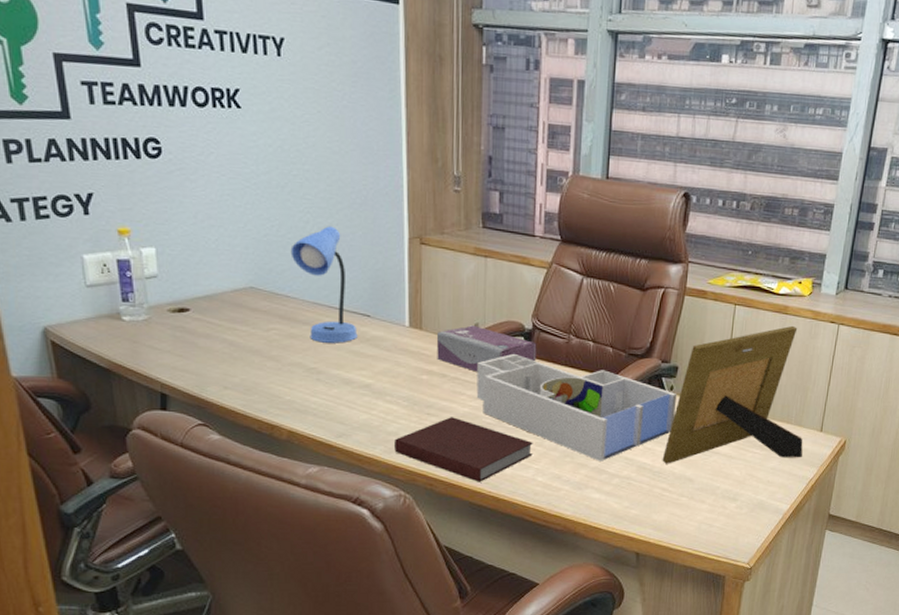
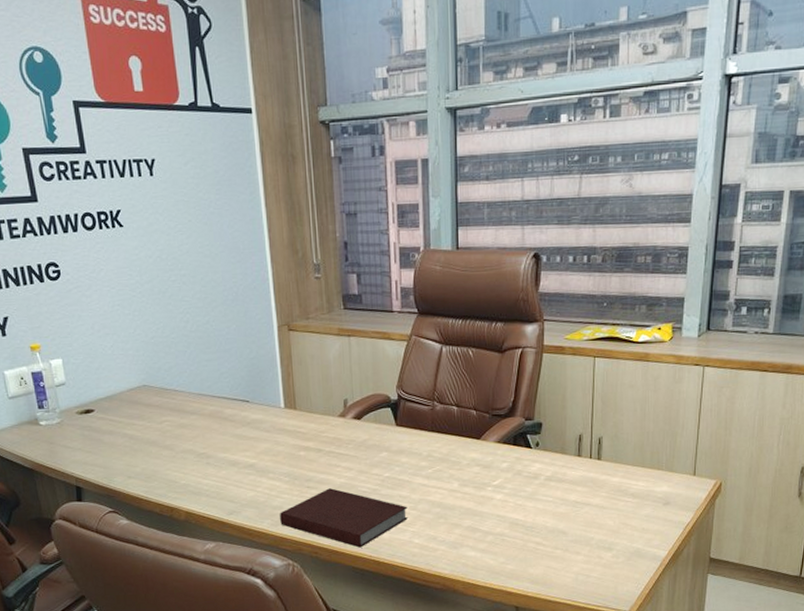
desk lamp: present [290,226,358,343] -> none [175,323,240,430]
tissue box: present [436,325,537,372] -> none [309,401,404,445]
desk organizer: present [476,353,677,461] -> none [349,424,544,520]
picture frame: present [662,325,803,464] -> none [533,372,676,519]

